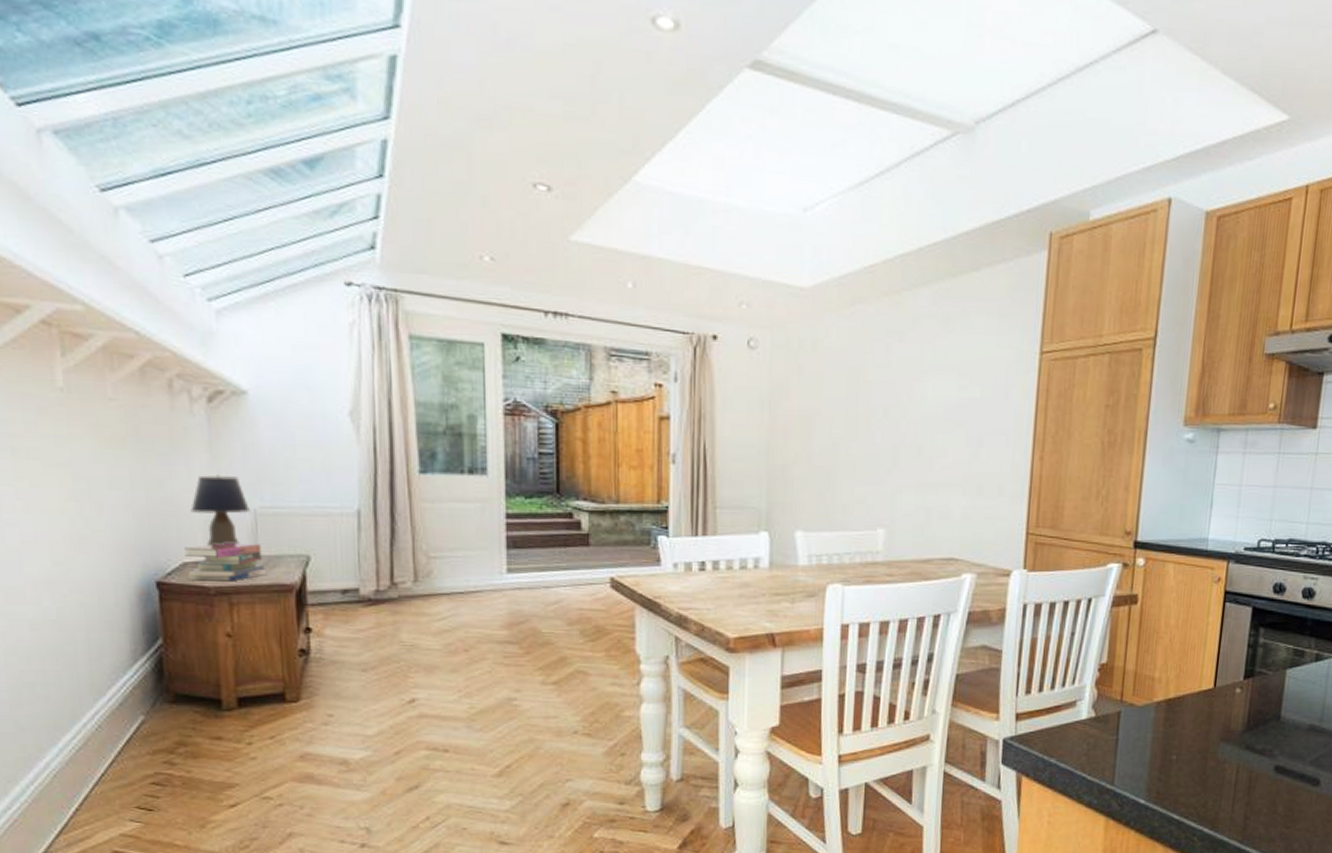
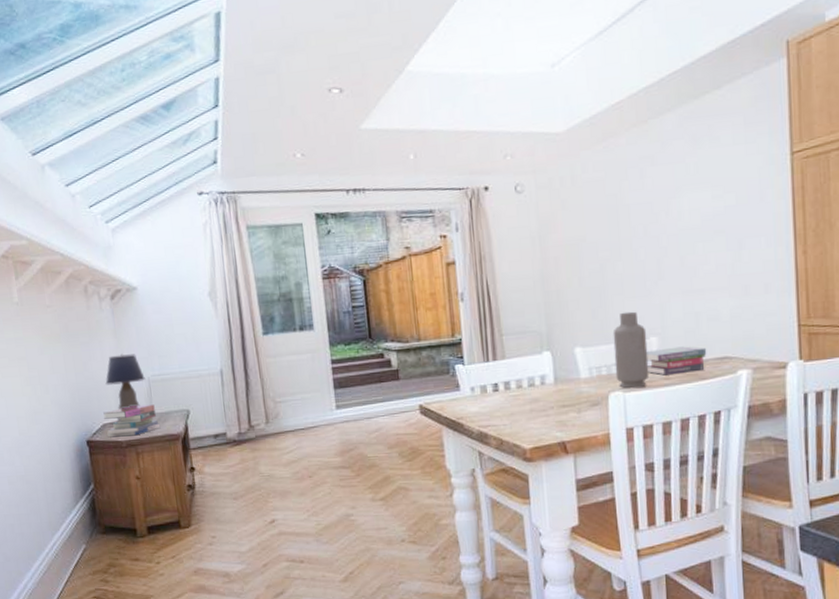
vase: none [836,498,874,583] -> present [613,311,650,389]
books: none [871,542,934,572] -> present [646,346,707,376]

